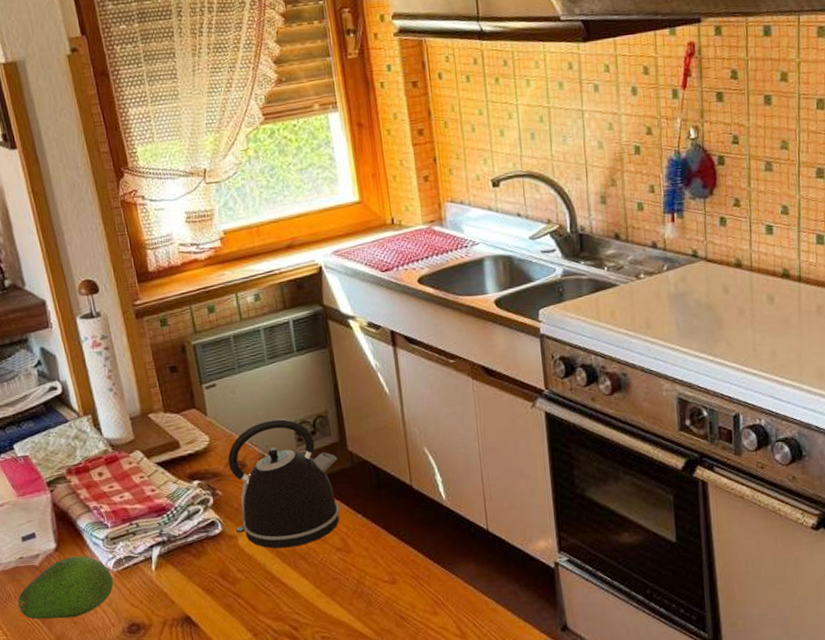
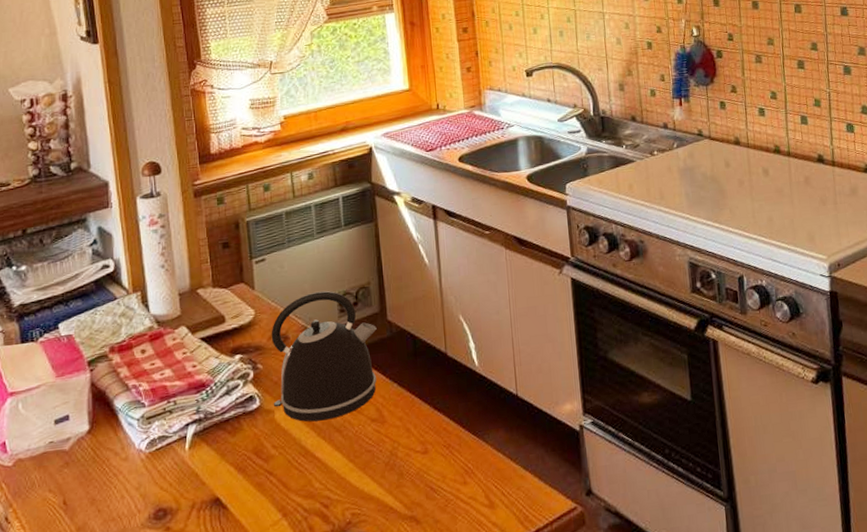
fruit: present [18,556,114,620] -> none [42,437,145,509]

